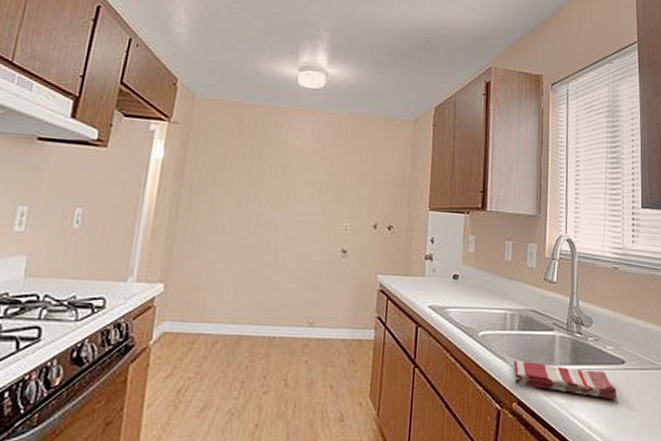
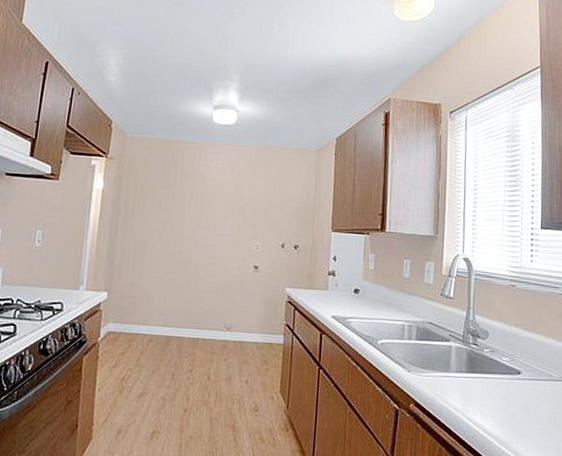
dish towel: present [513,360,616,400] -> none [410,366,512,407]

